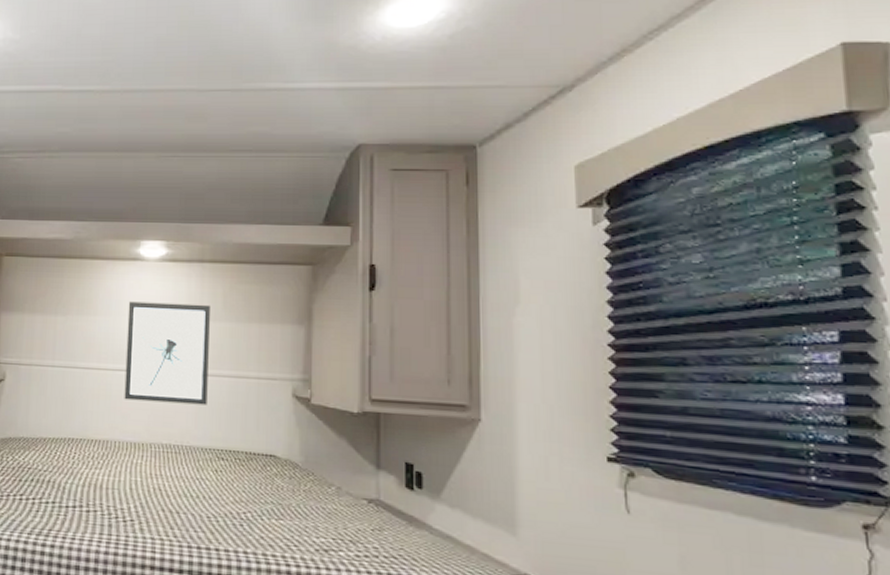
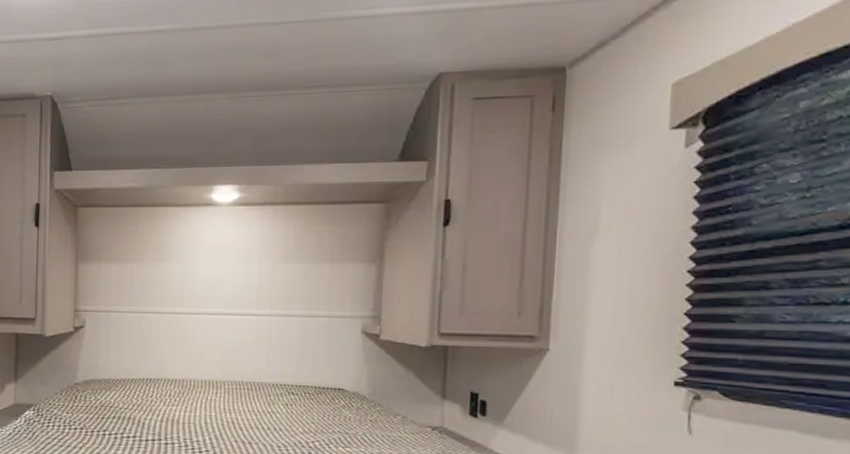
wall art: present [124,301,210,405] -> none [198,247,282,344]

